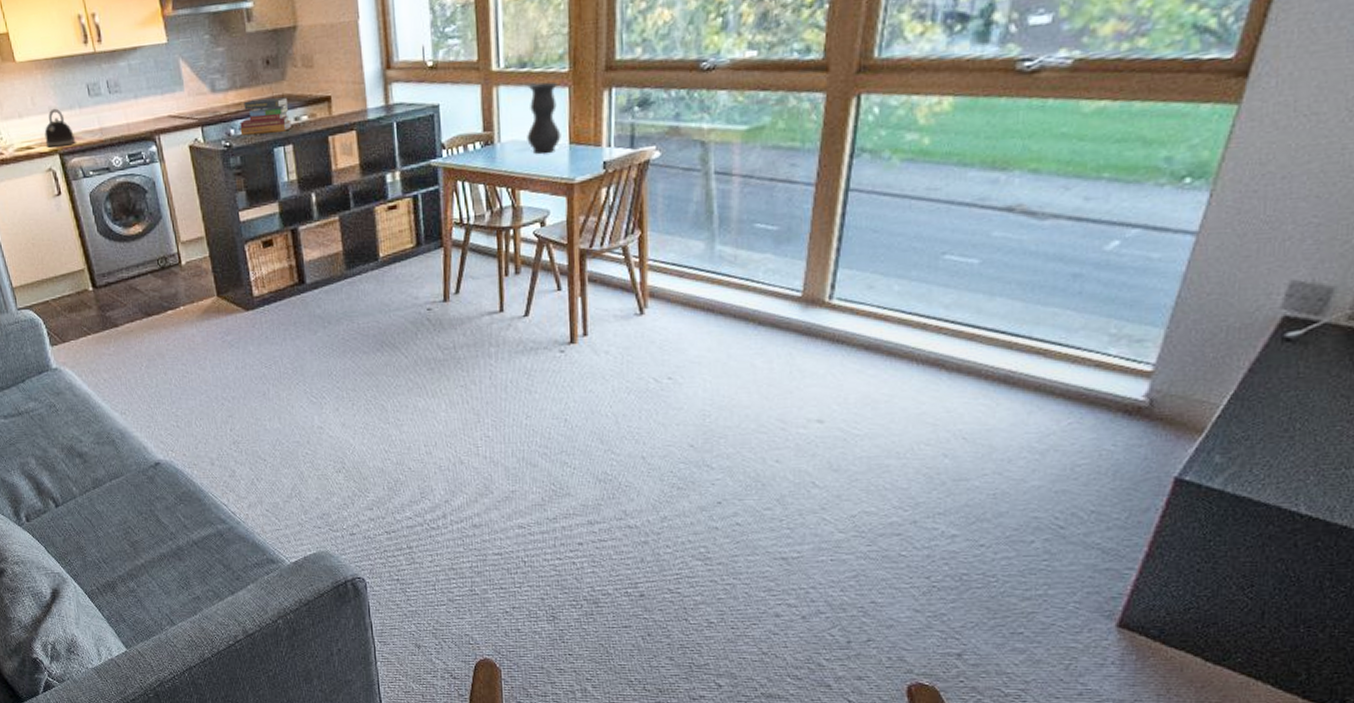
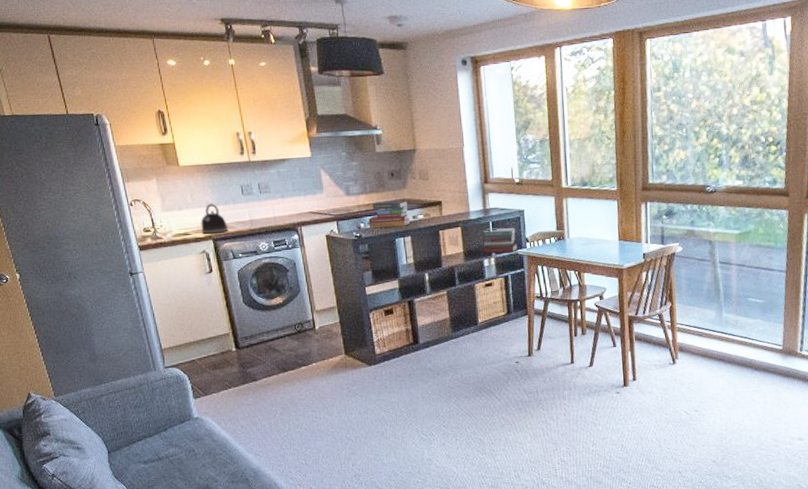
books: none [383,130,431,166] -> present [482,227,518,254]
vase: present [527,82,561,155] -> none [588,196,613,248]

